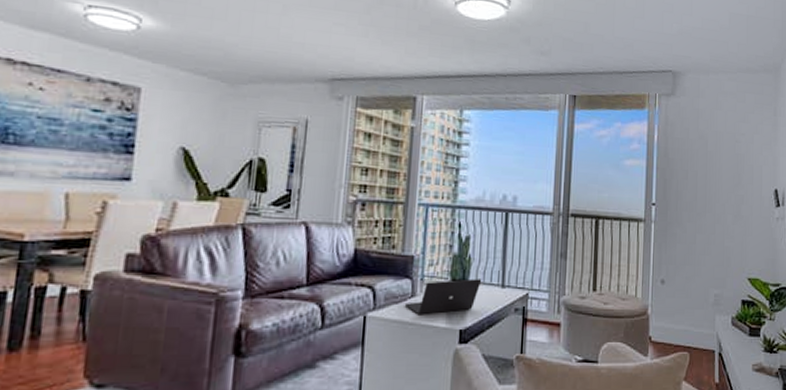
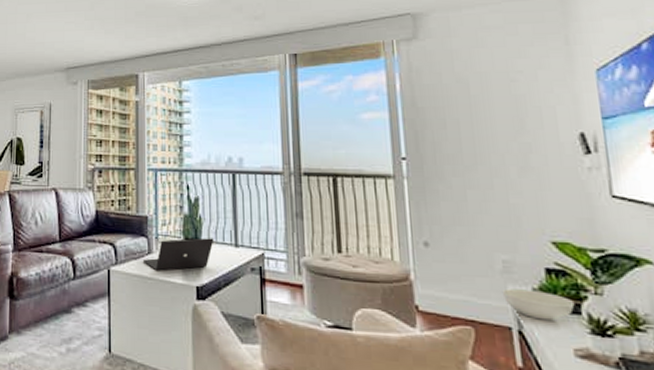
bowl: none [711,318,757,343] -> present [501,288,575,321]

